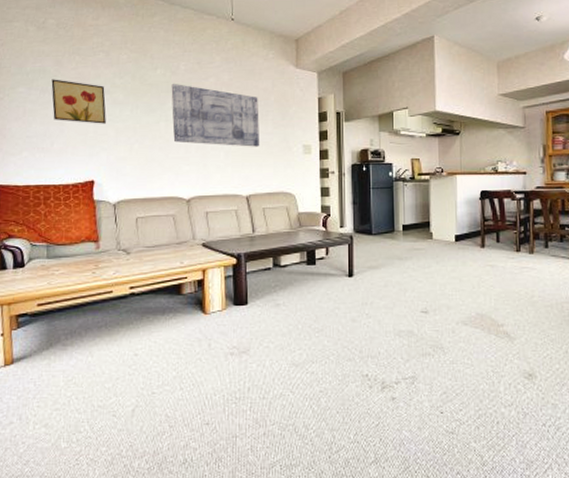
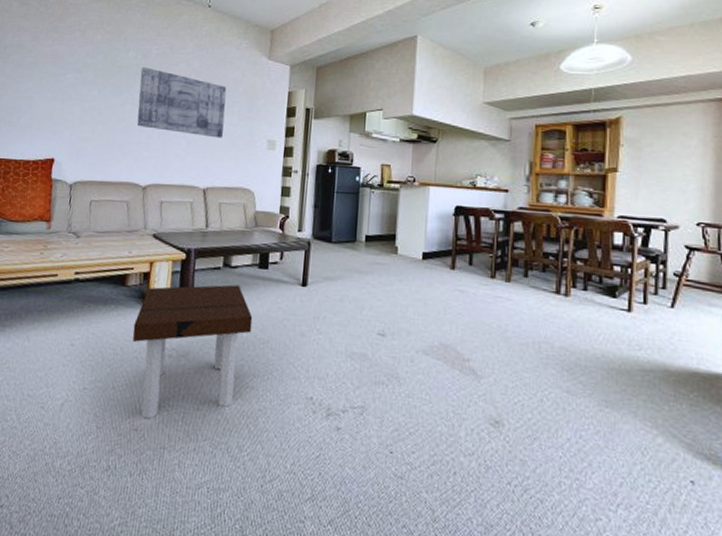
wall art: present [51,79,106,124] -> none [23,54,77,102]
side table: none [193,282,306,413] -> present [132,284,253,419]

